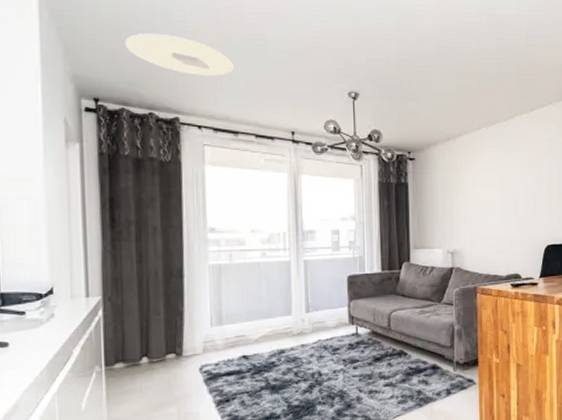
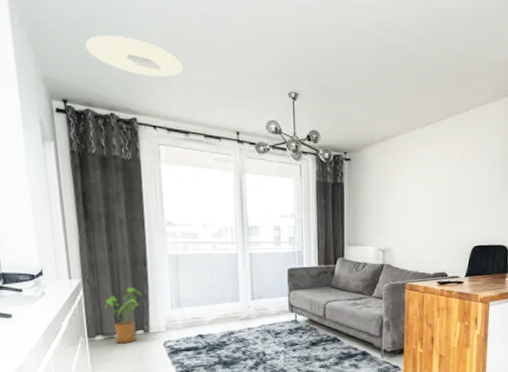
house plant: none [128,304,175,372] -> present [104,288,142,344]

